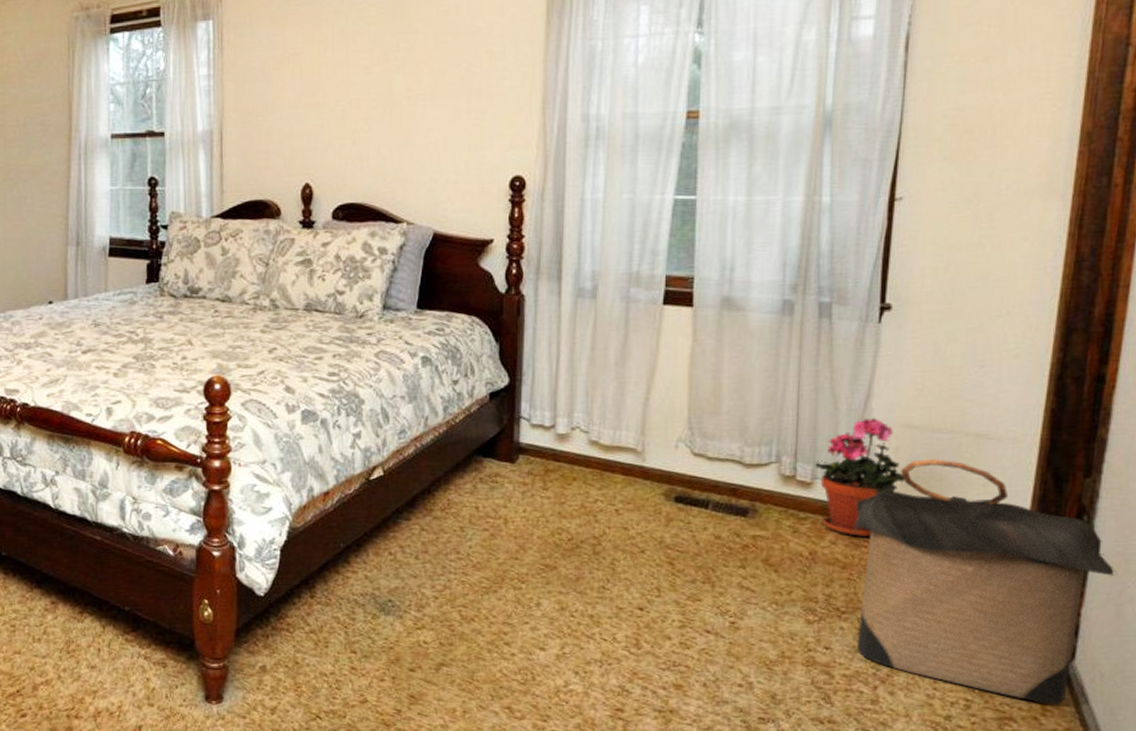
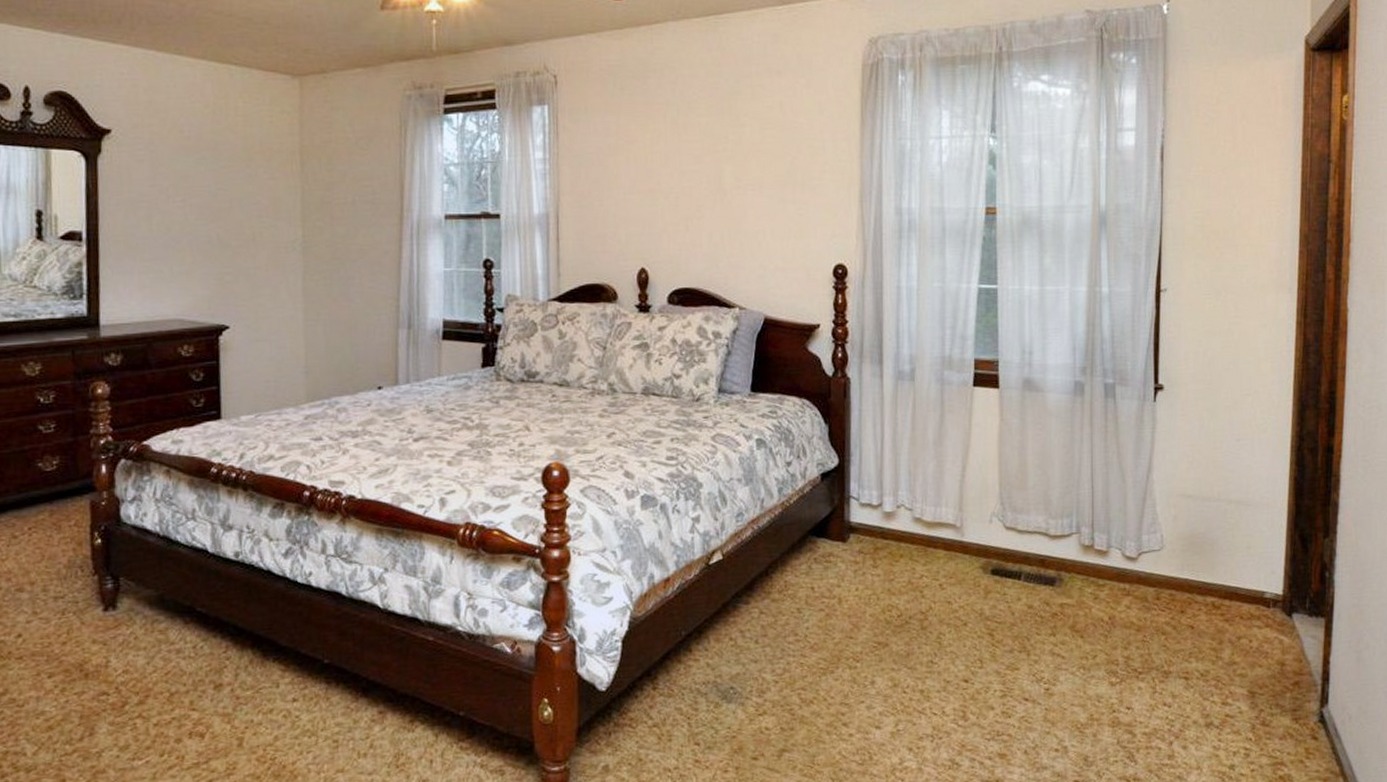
potted plant: present [815,417,905,538] -> none [1109,488,1184,601]
laundry hamper: present [853,459,1117,704] -> none [1144,525,1355,747]

